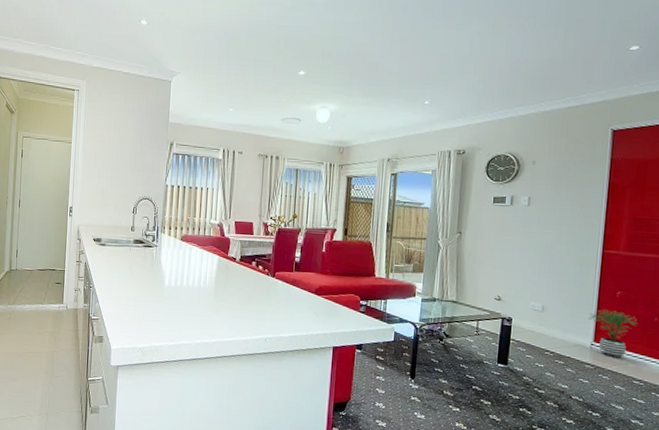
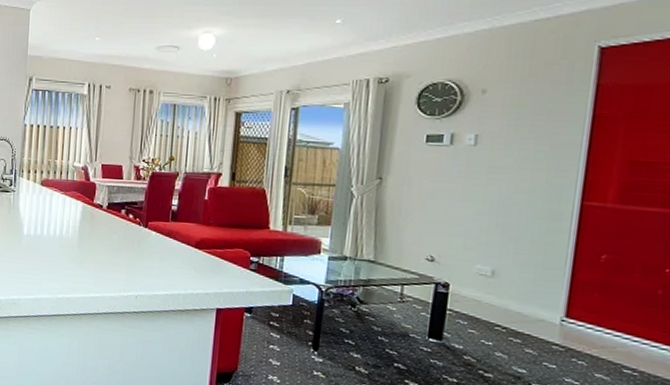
potted plant: present [588,309,638,359] -> none [558,277,632,340]

